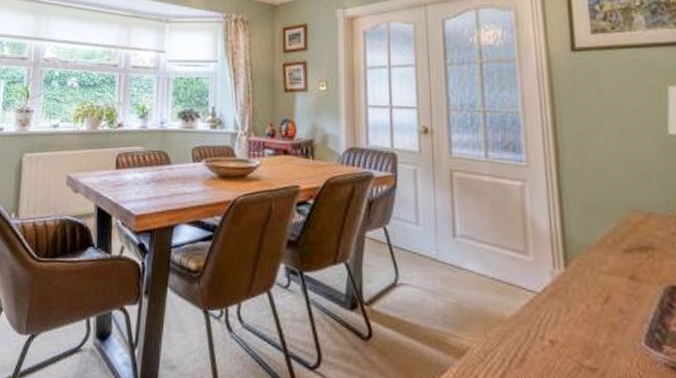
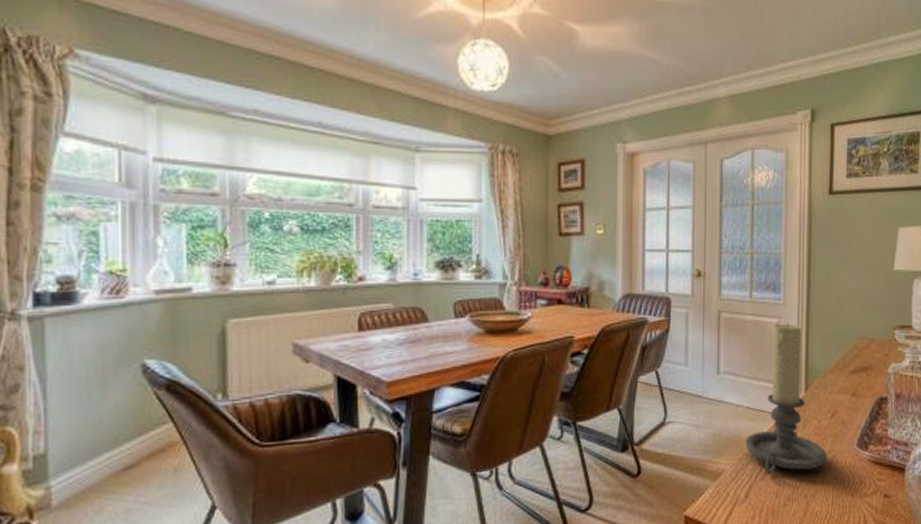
candle holder: none [493,187,604,365] -> present [745,323,827,475]

